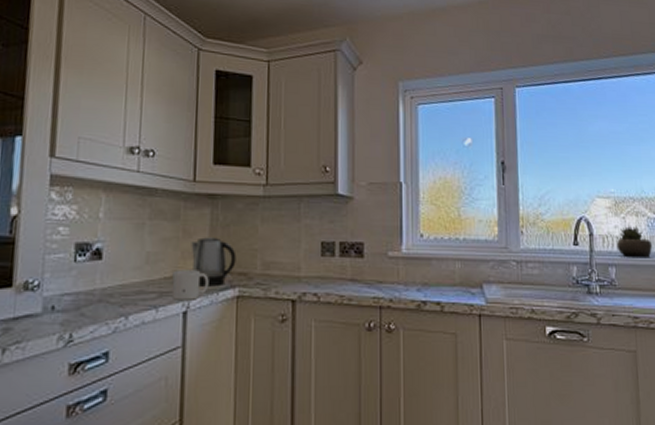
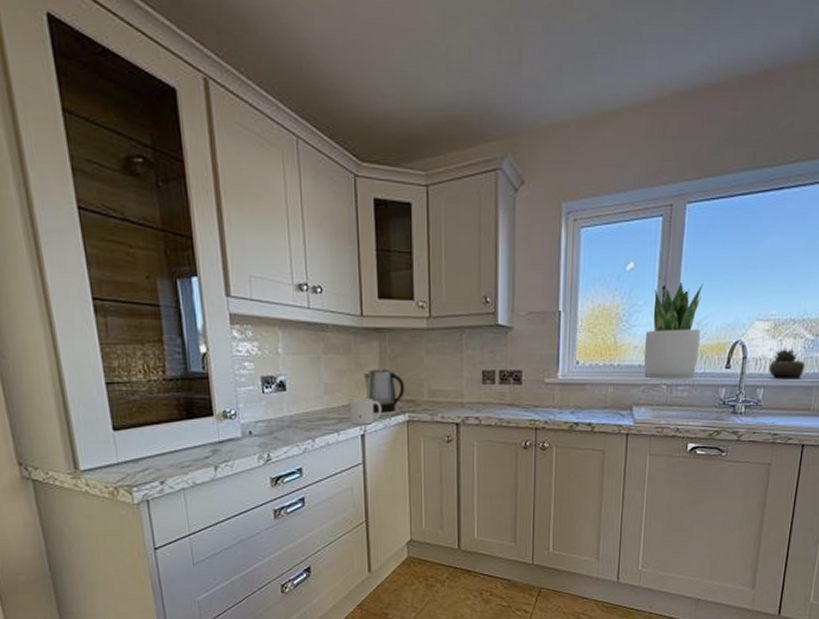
planter: none [488,157,545,255] -> present [643,281,704,379]

